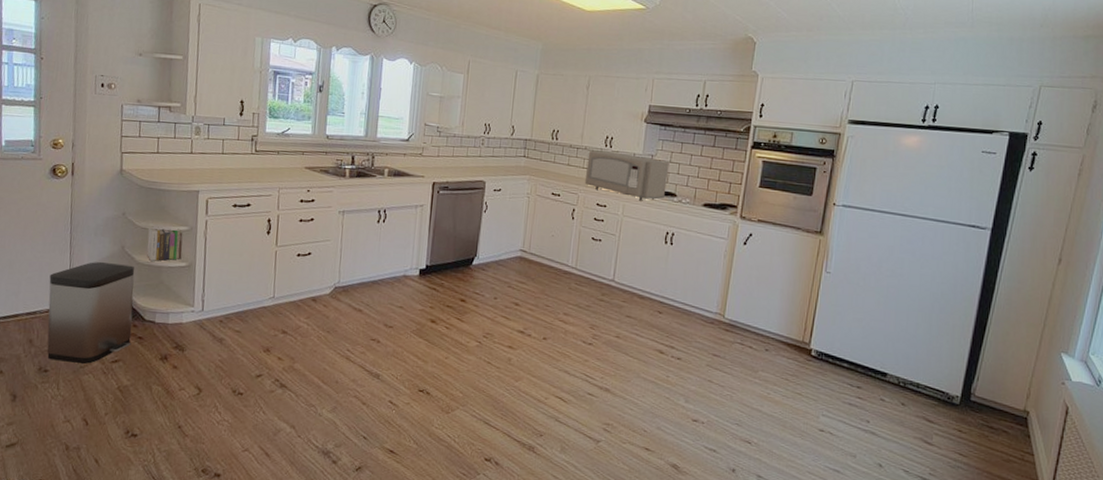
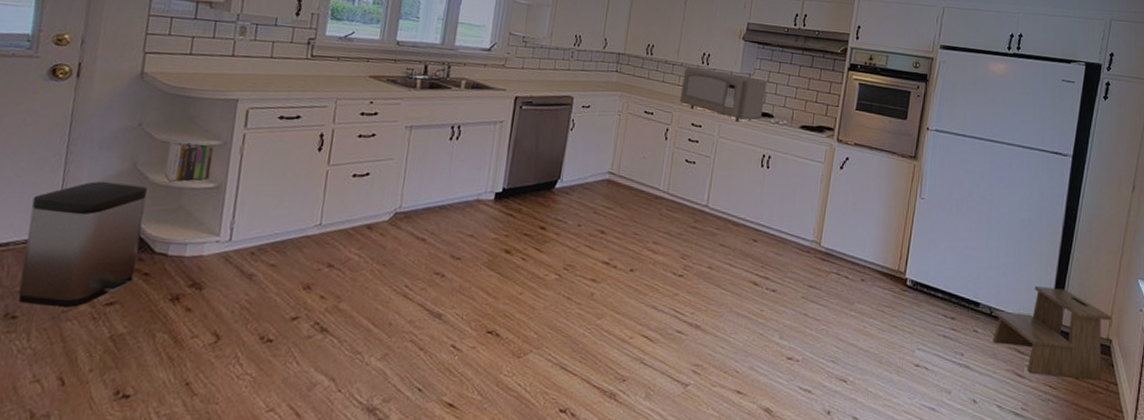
step stool: none [900,358,1031,451] -> present [993,286,1112,381]

